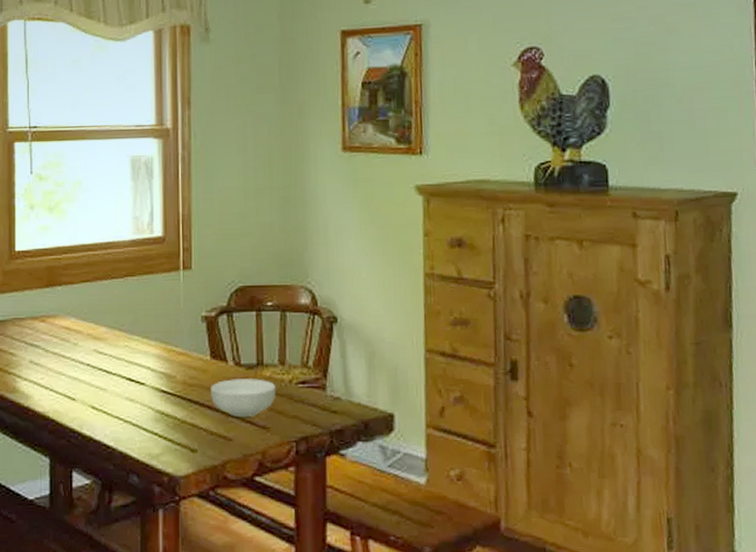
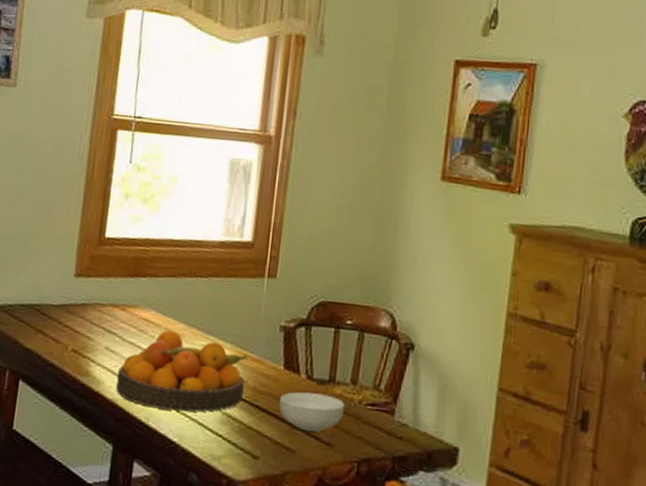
fruit bowl: none [46,336,174,415] -> present [116,330,248,413]

